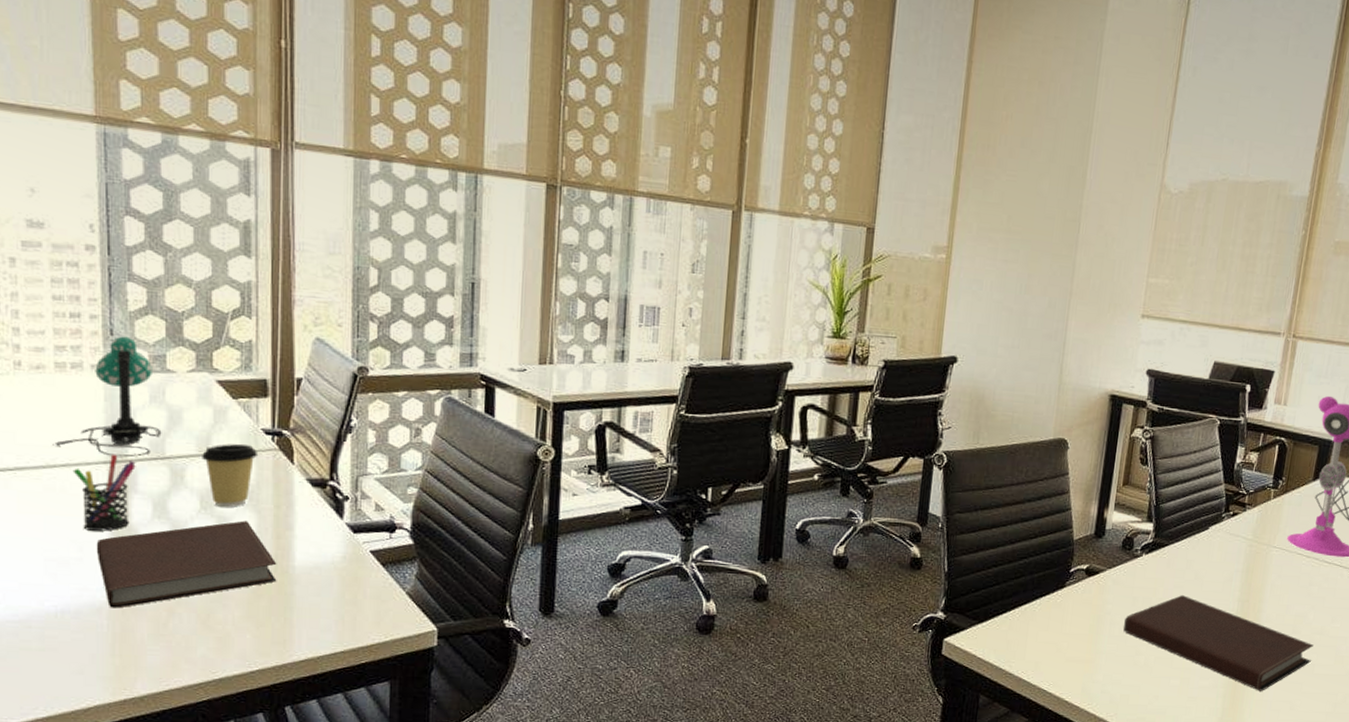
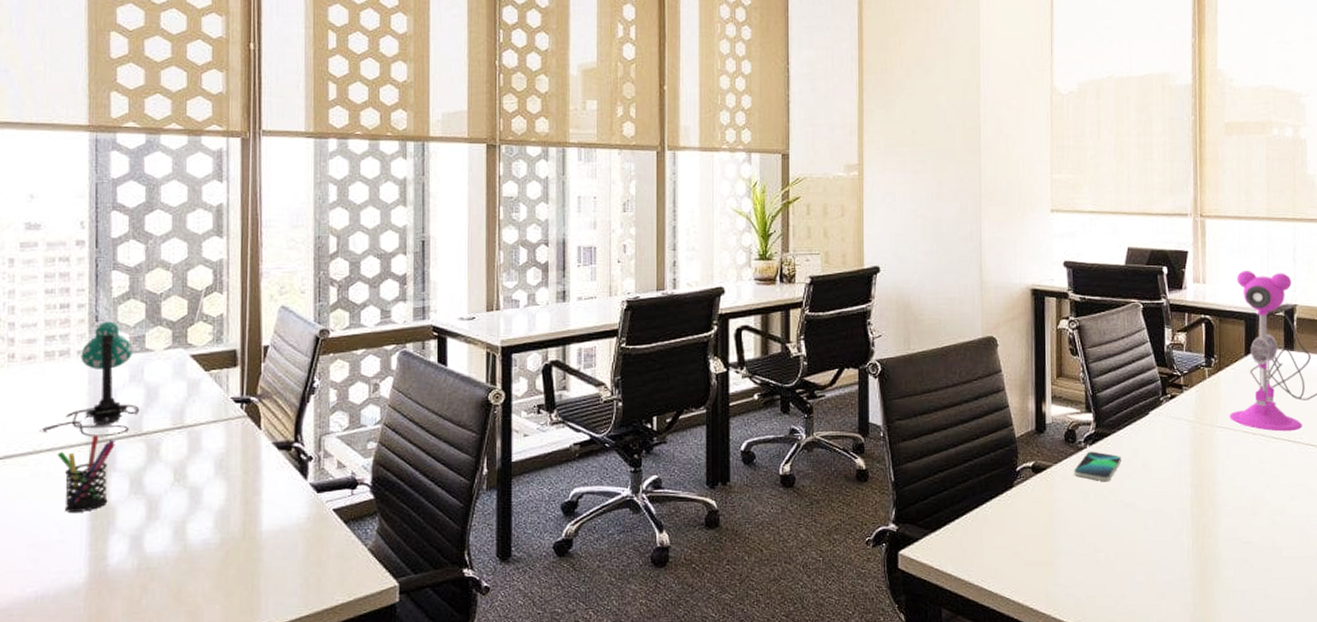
notebook: present [96,520,277,608] -> none [76,489,245,589]
coffee cup: present [202,443,259,508] -> none [176,413,229,479]
notebook: present [1123,595,1314,691] -> none [1079,485,1277,581]
smartphone: none [1126,559,1175,590] -> present [1074,451,1121,482]

